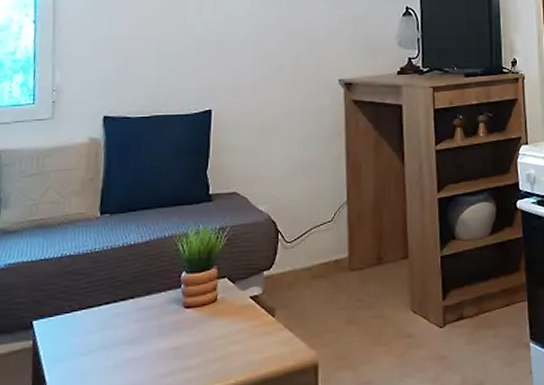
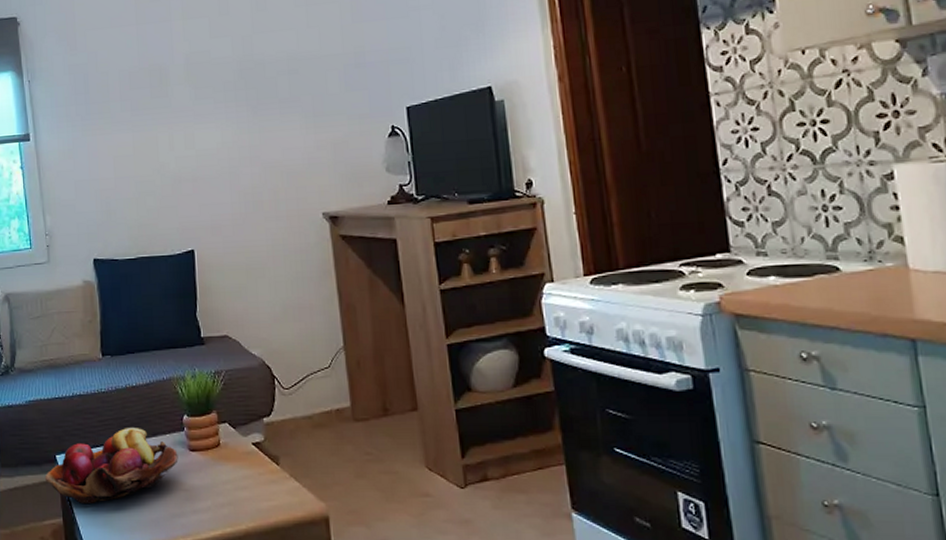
fruit basket: none [15,287,172,371] -> present [44,428,179,503]

